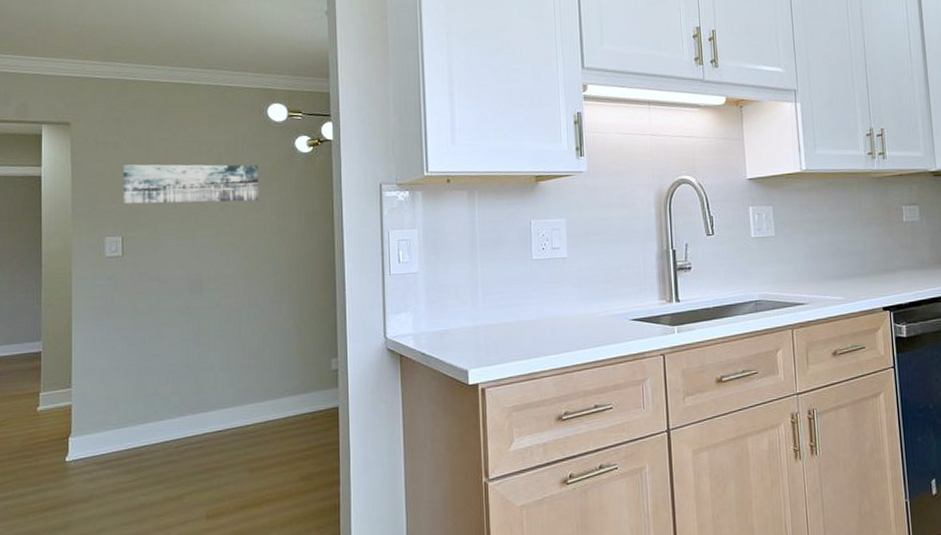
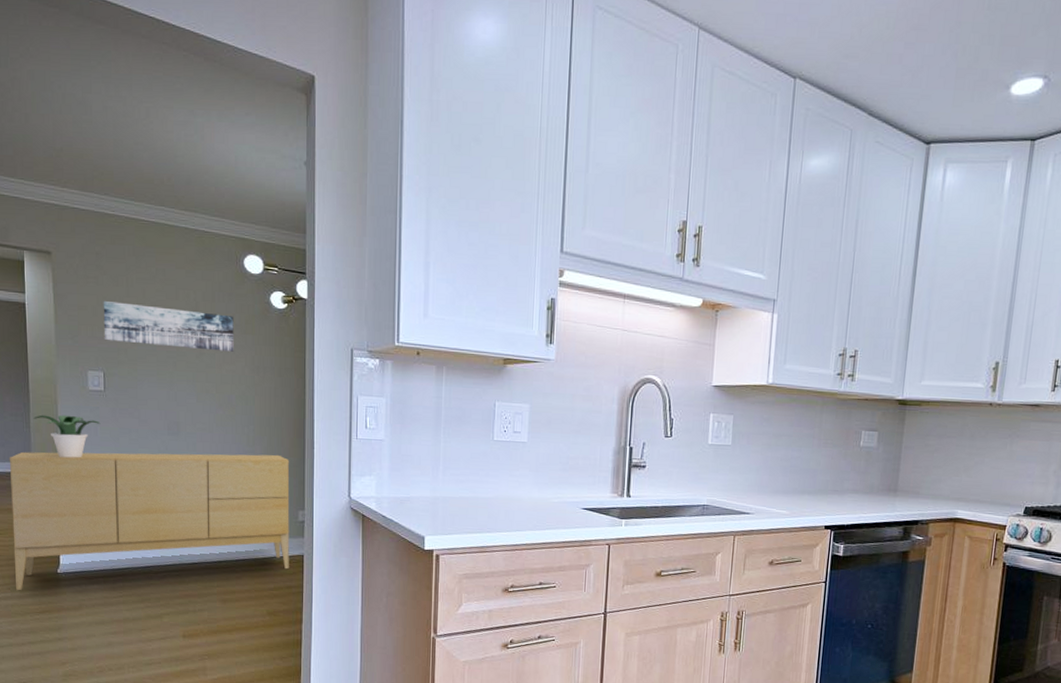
sideboard: none [16,301,323,488] -> present [9,451,290,591]
potted plant: none [45,285,118,332] -> present [33,414,101,458]

